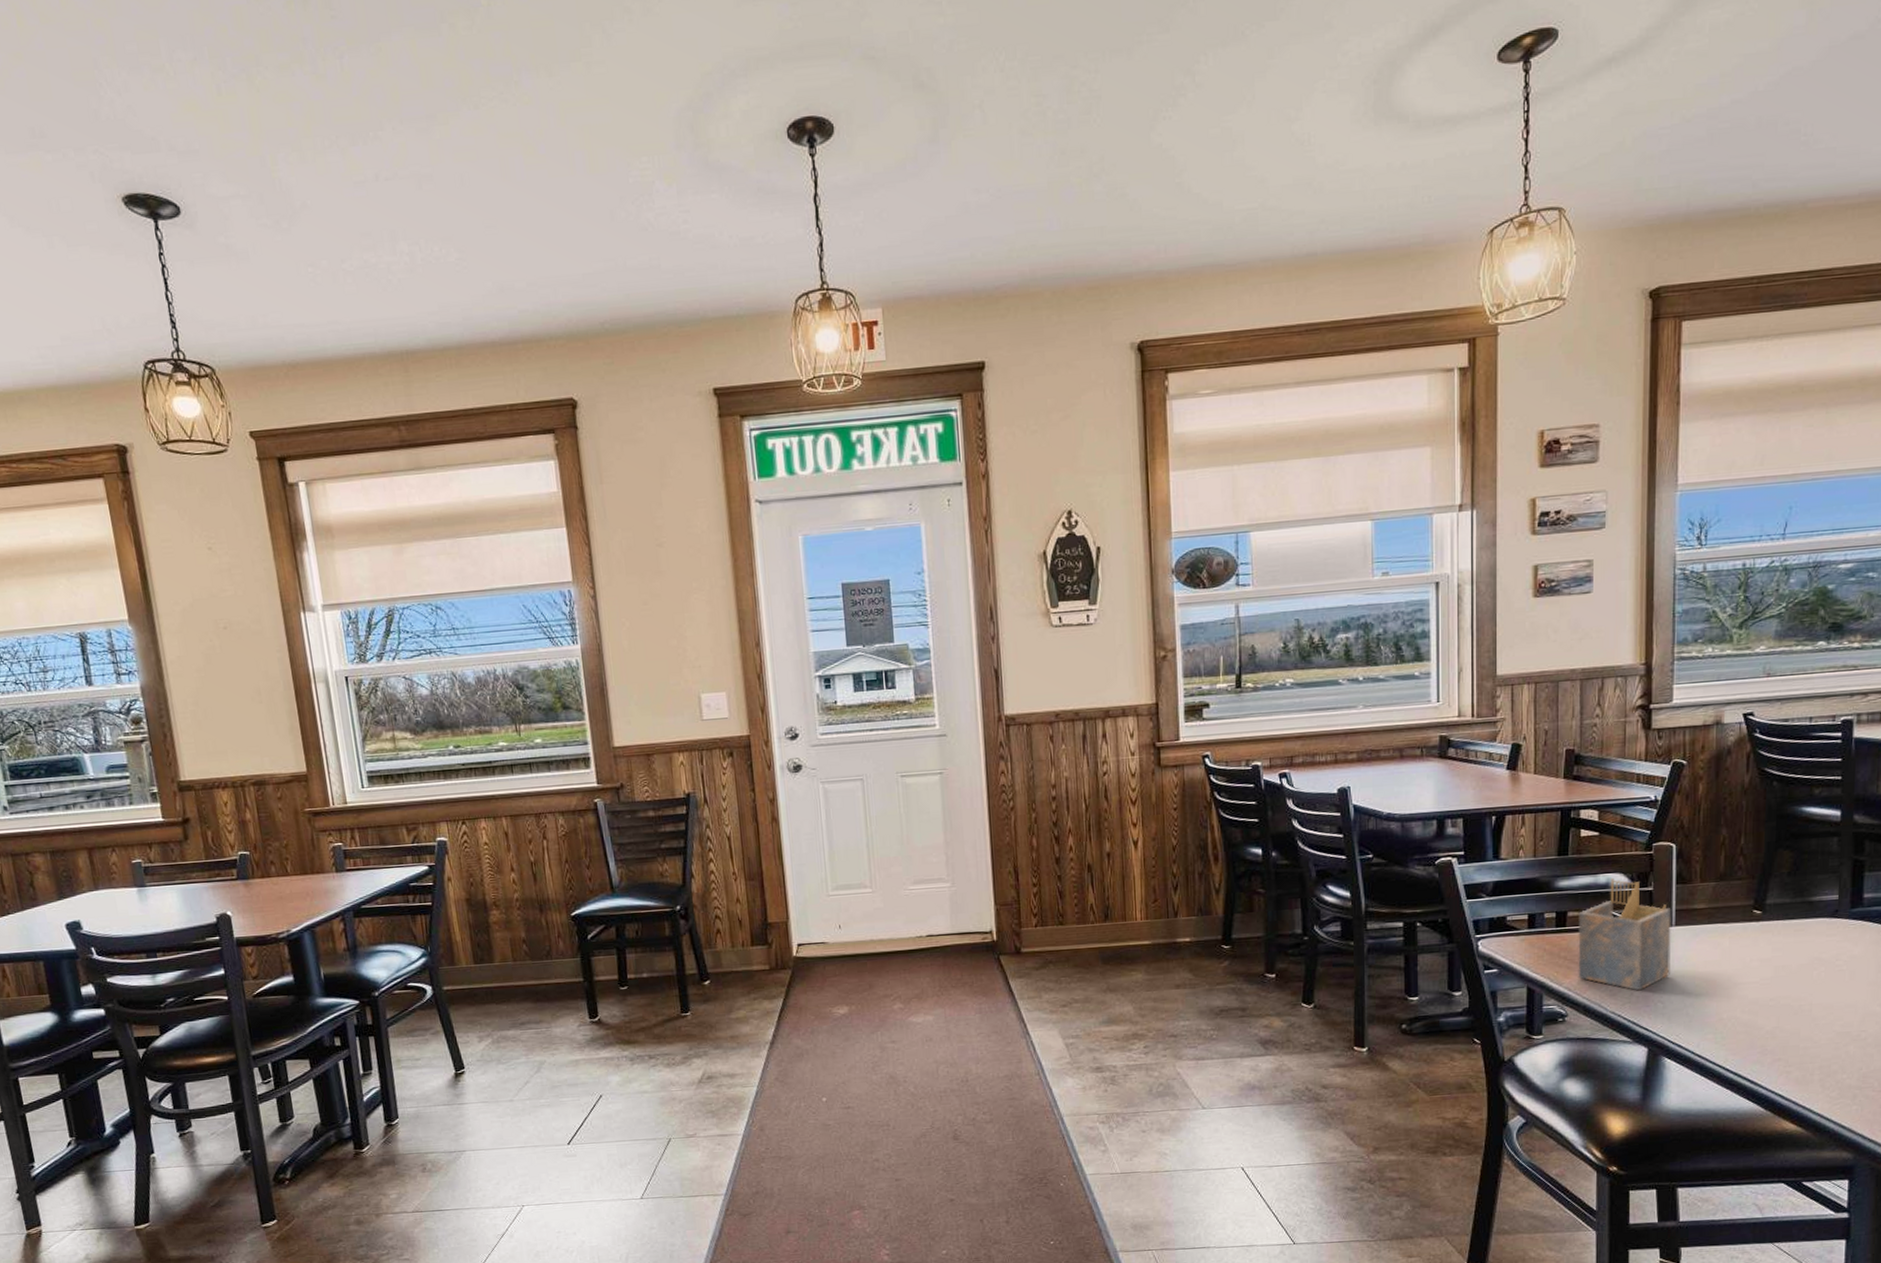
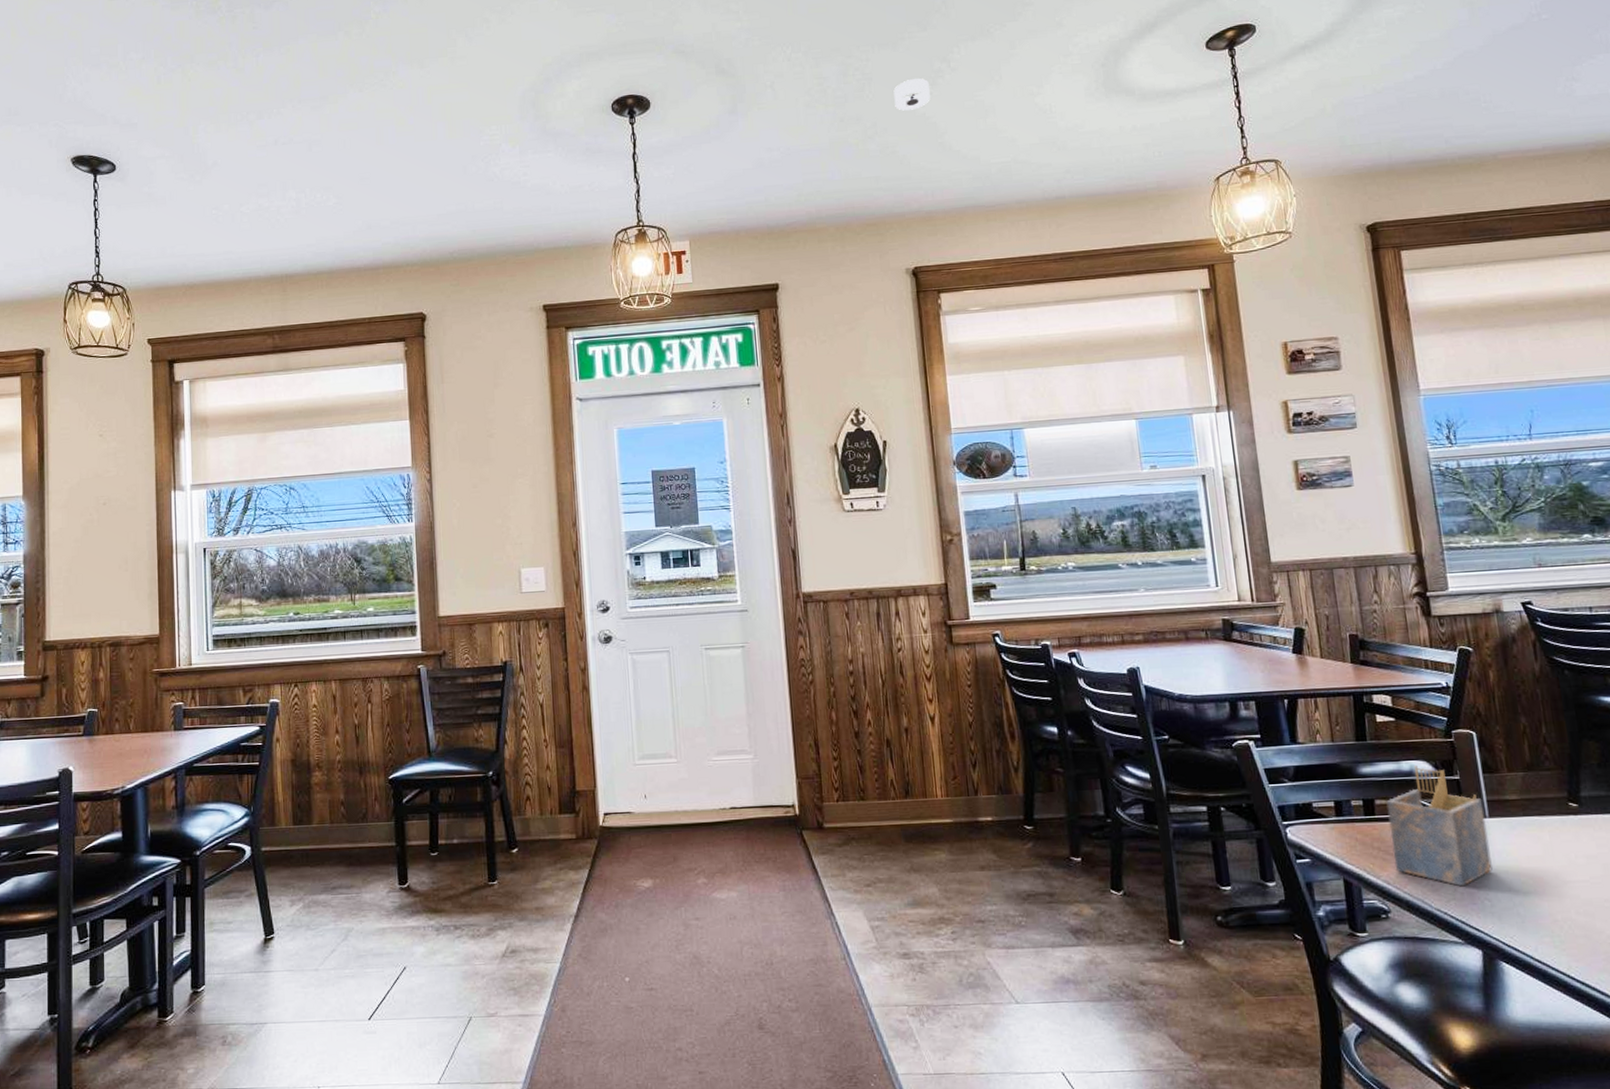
smoke detector: none [1126,96,1169,141] -> present [893,78,930,111]

